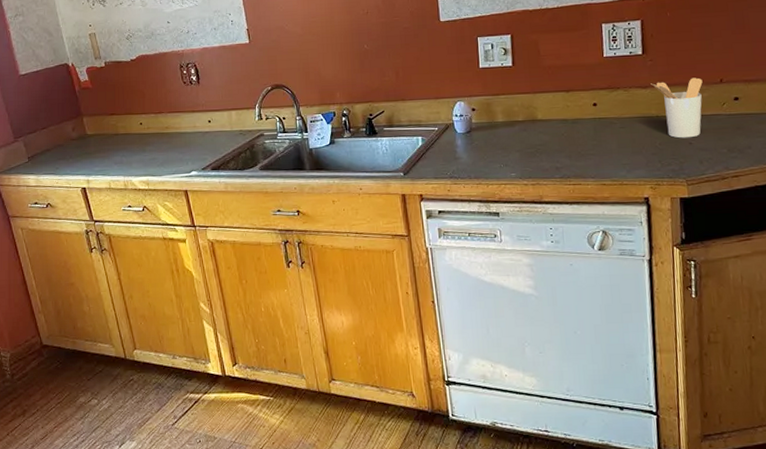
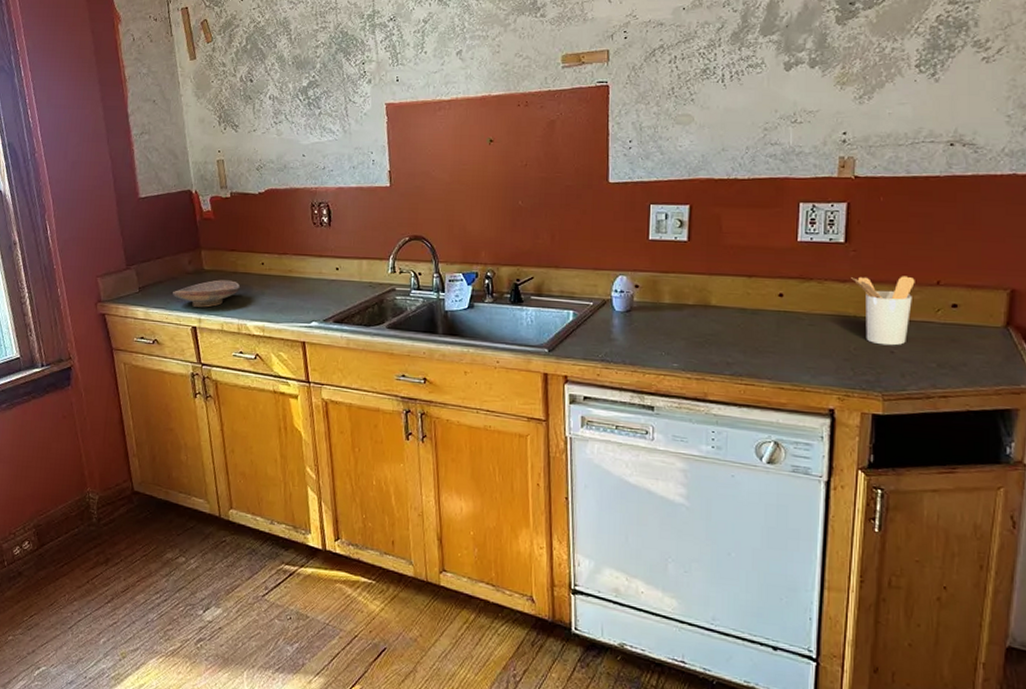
decorative bowl: none [60,142,123,170] -> present [173,280,241,308]

